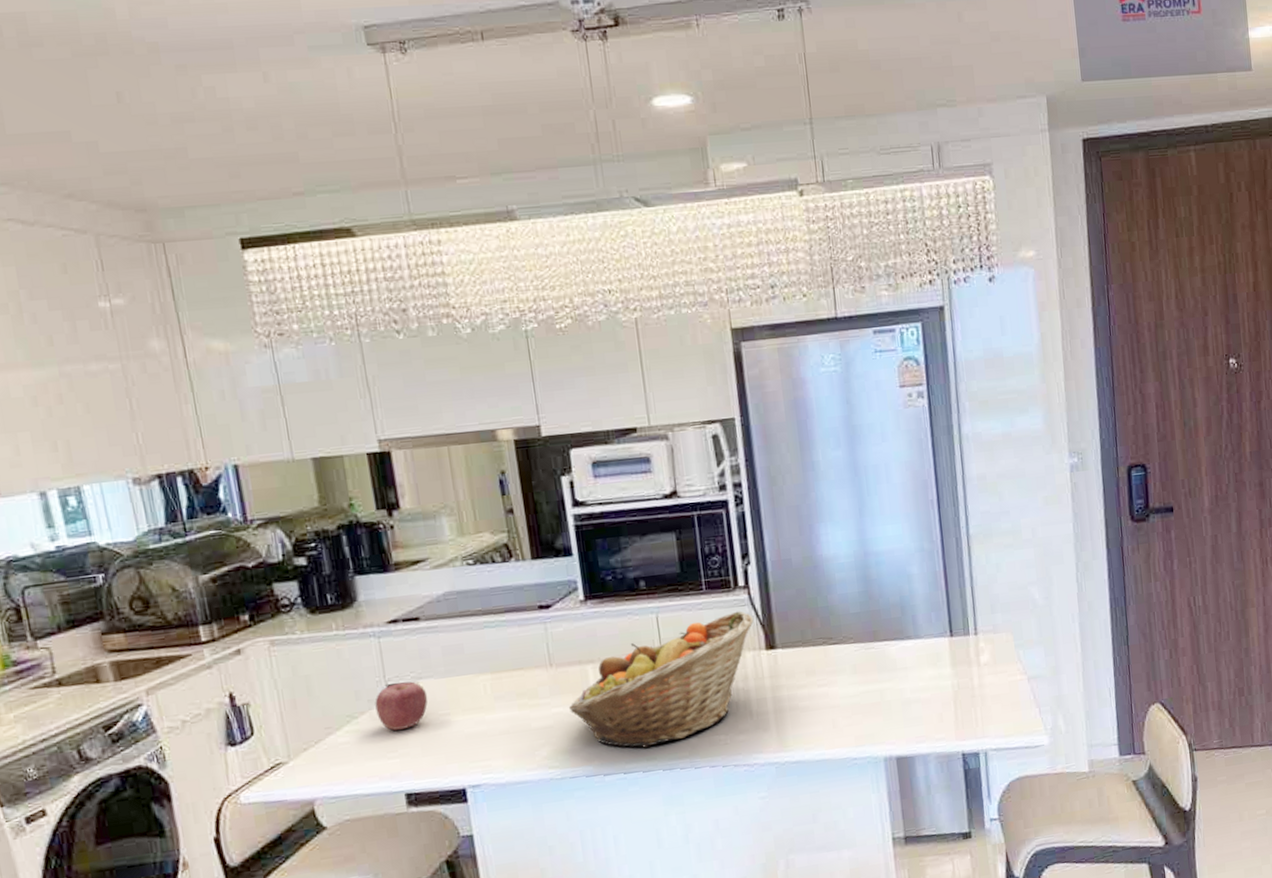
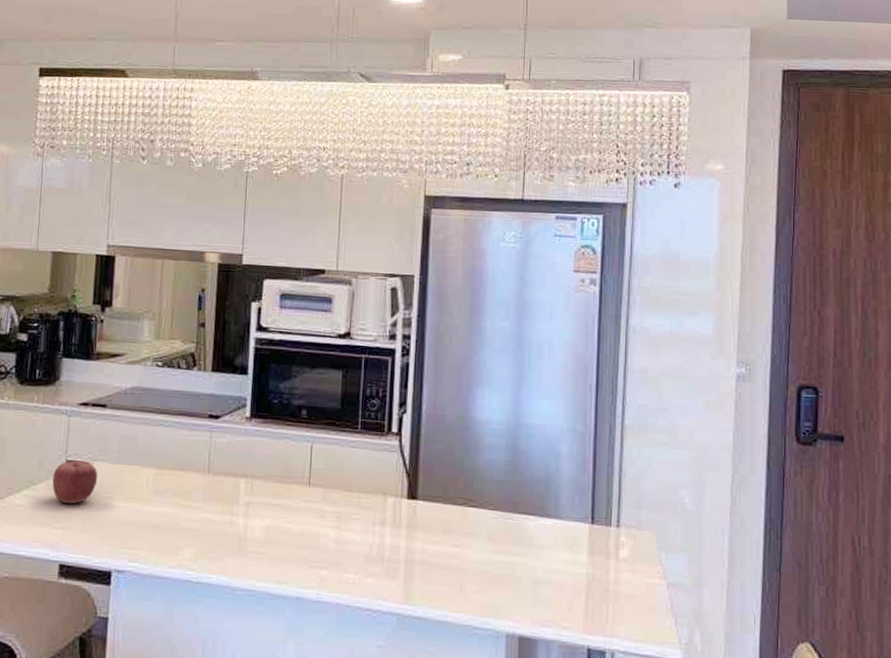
fruit basket: present [568,610,754,748] -> none [216,455,400,570]

